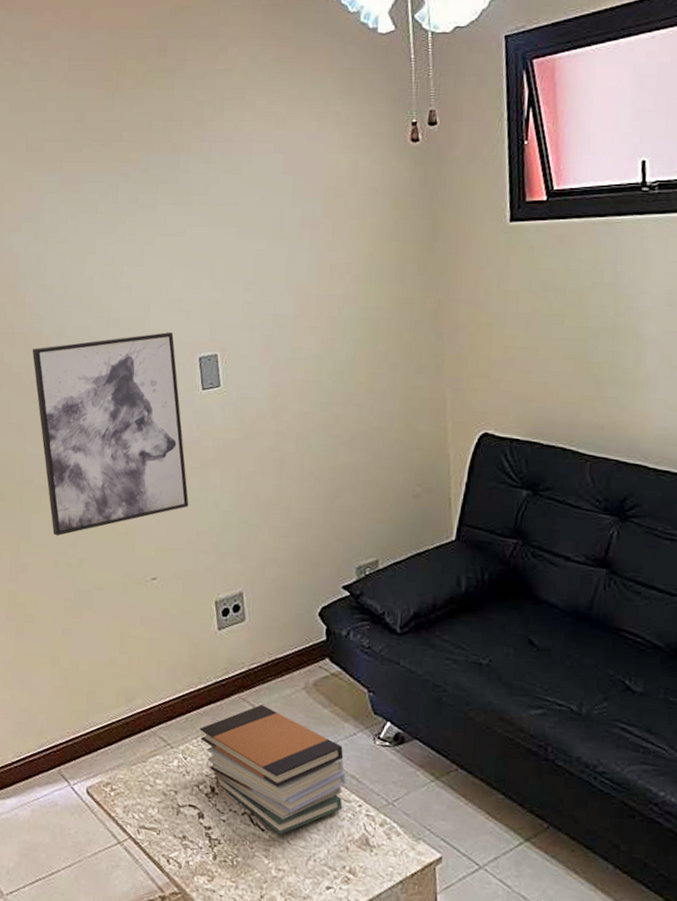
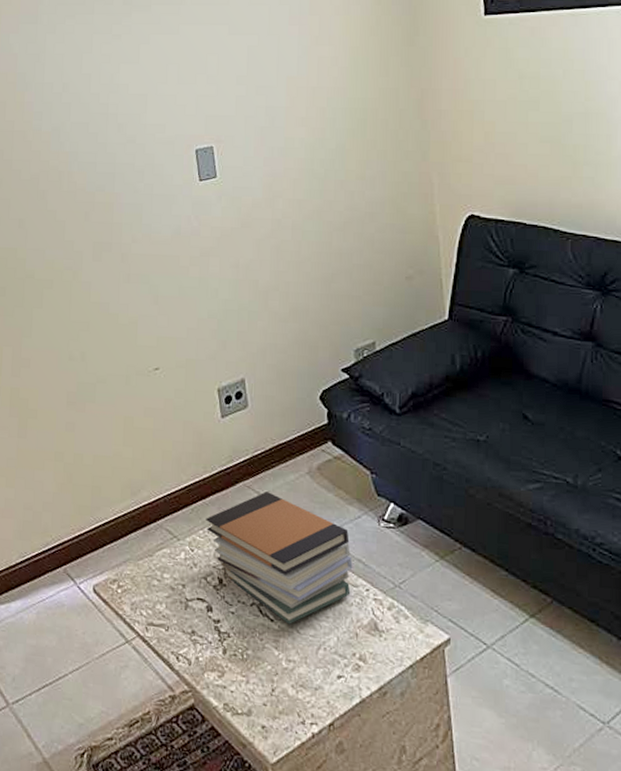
wall art: present [32,332,189,536] -> none [32,126,190,330]

